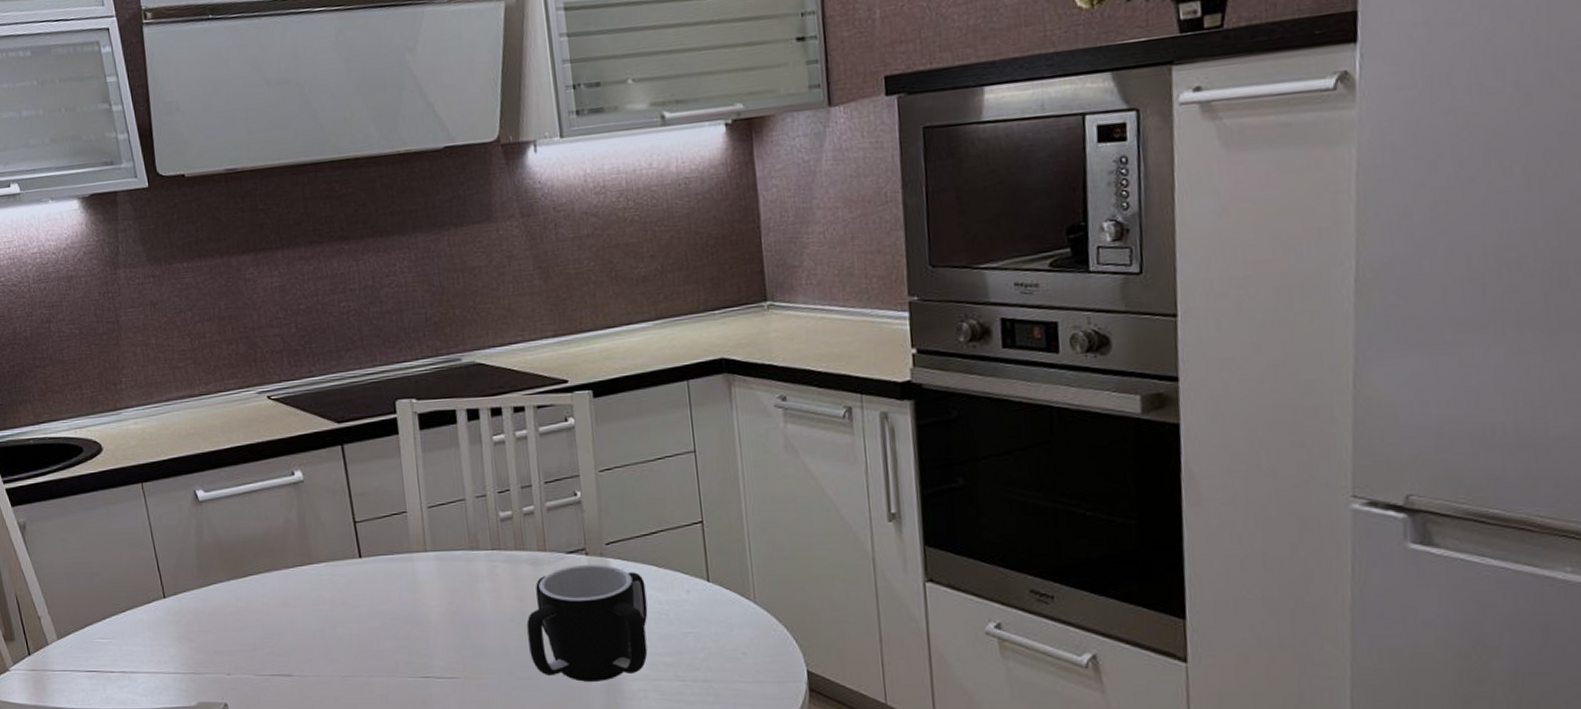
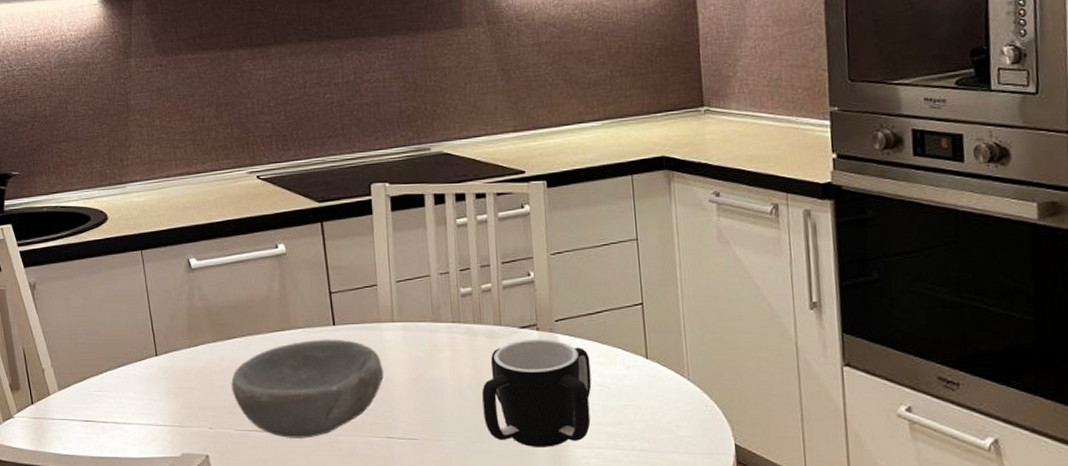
bowl: none [248,572,418,682] -> present [231,339,384,438]

